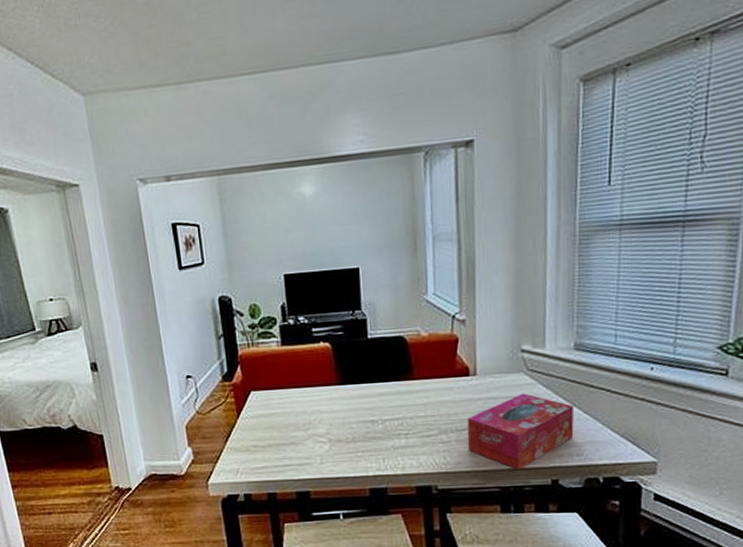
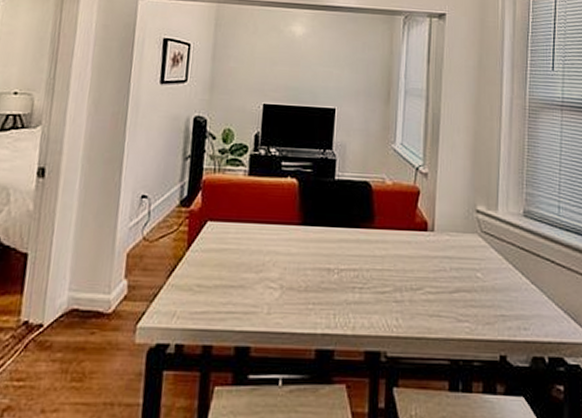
tissue box: present [467,393,574,470] -> none [420,255,522,341]

